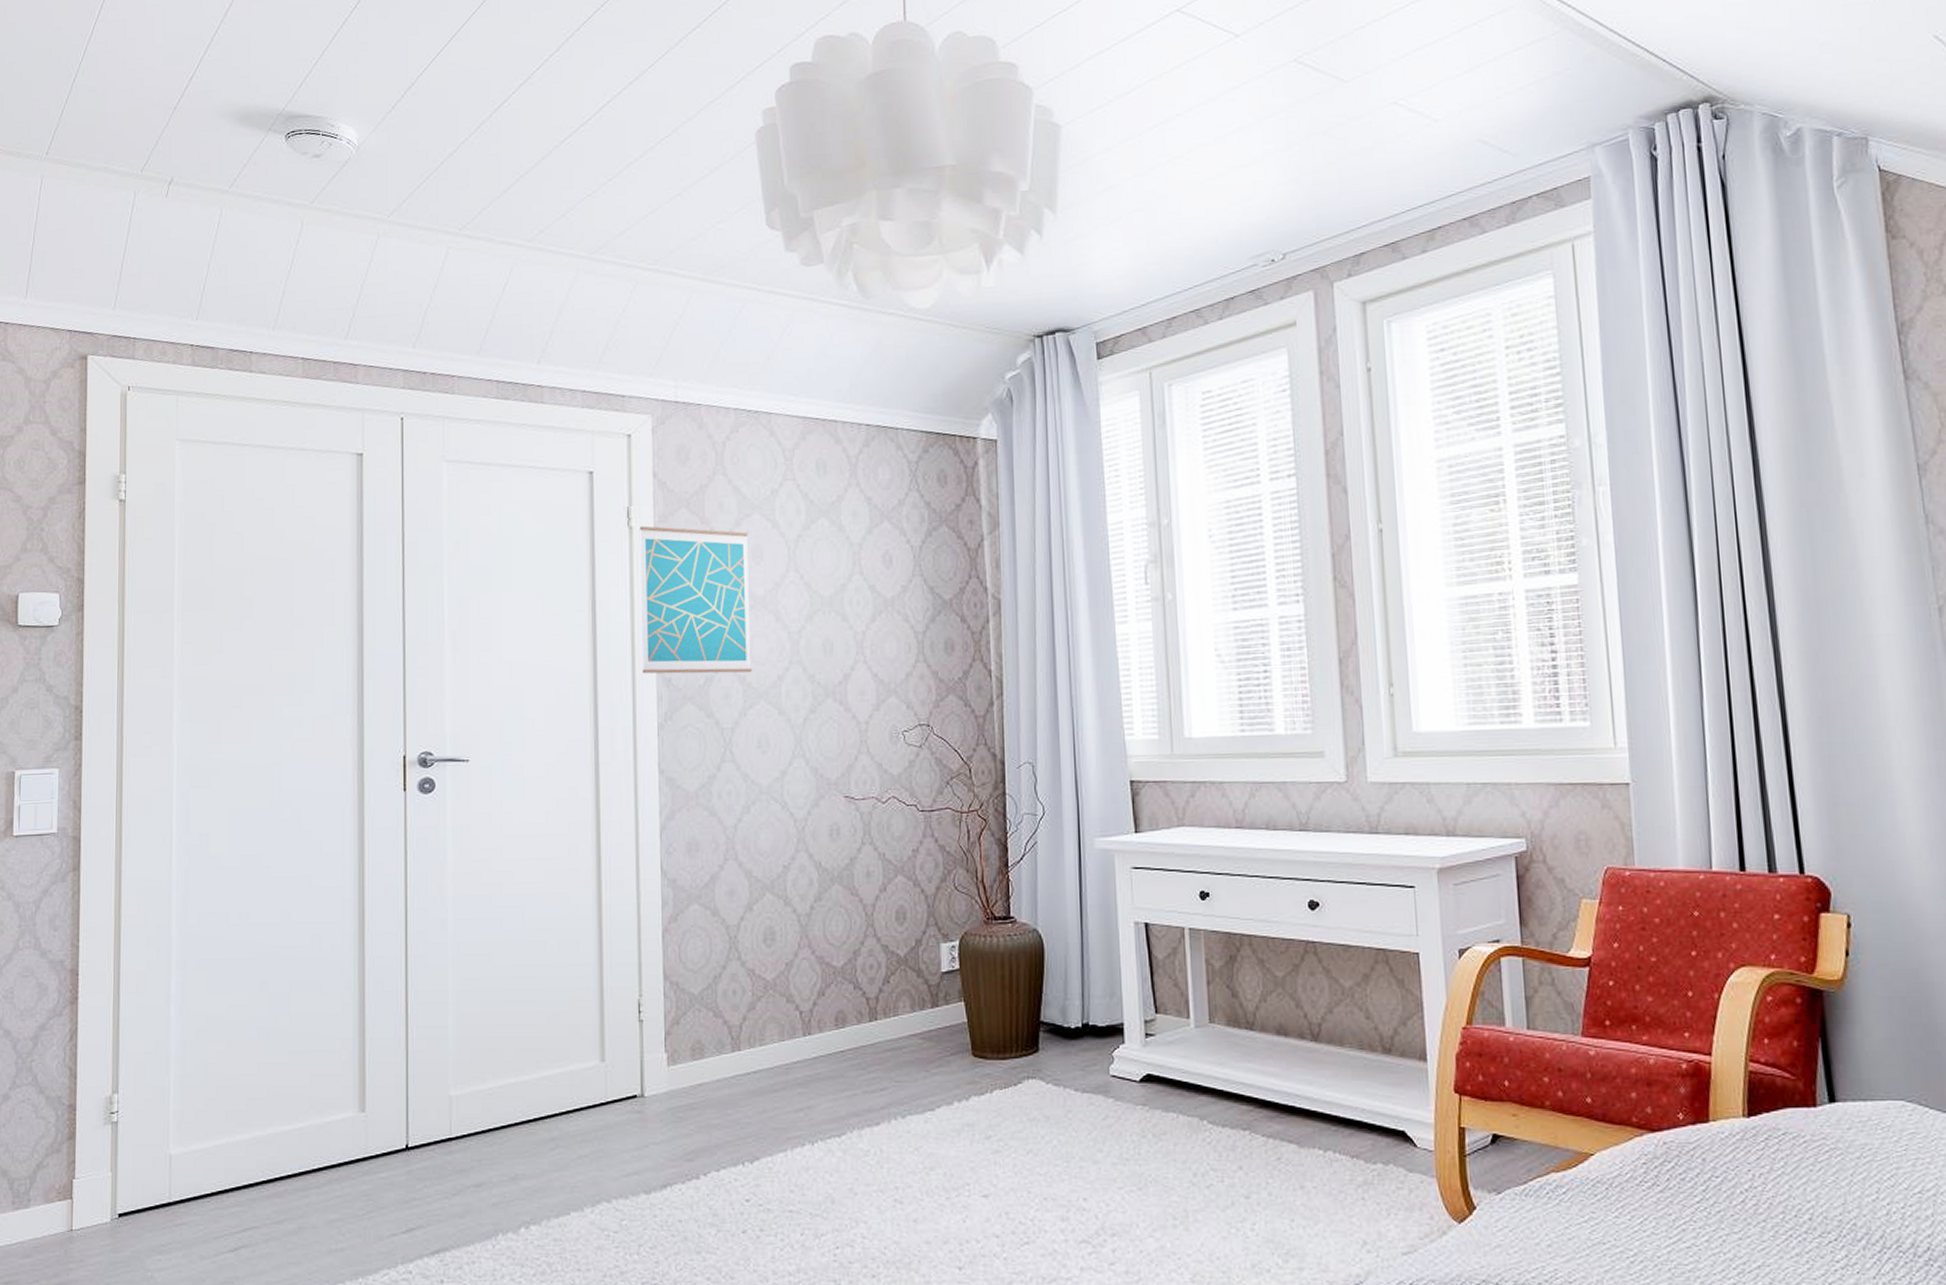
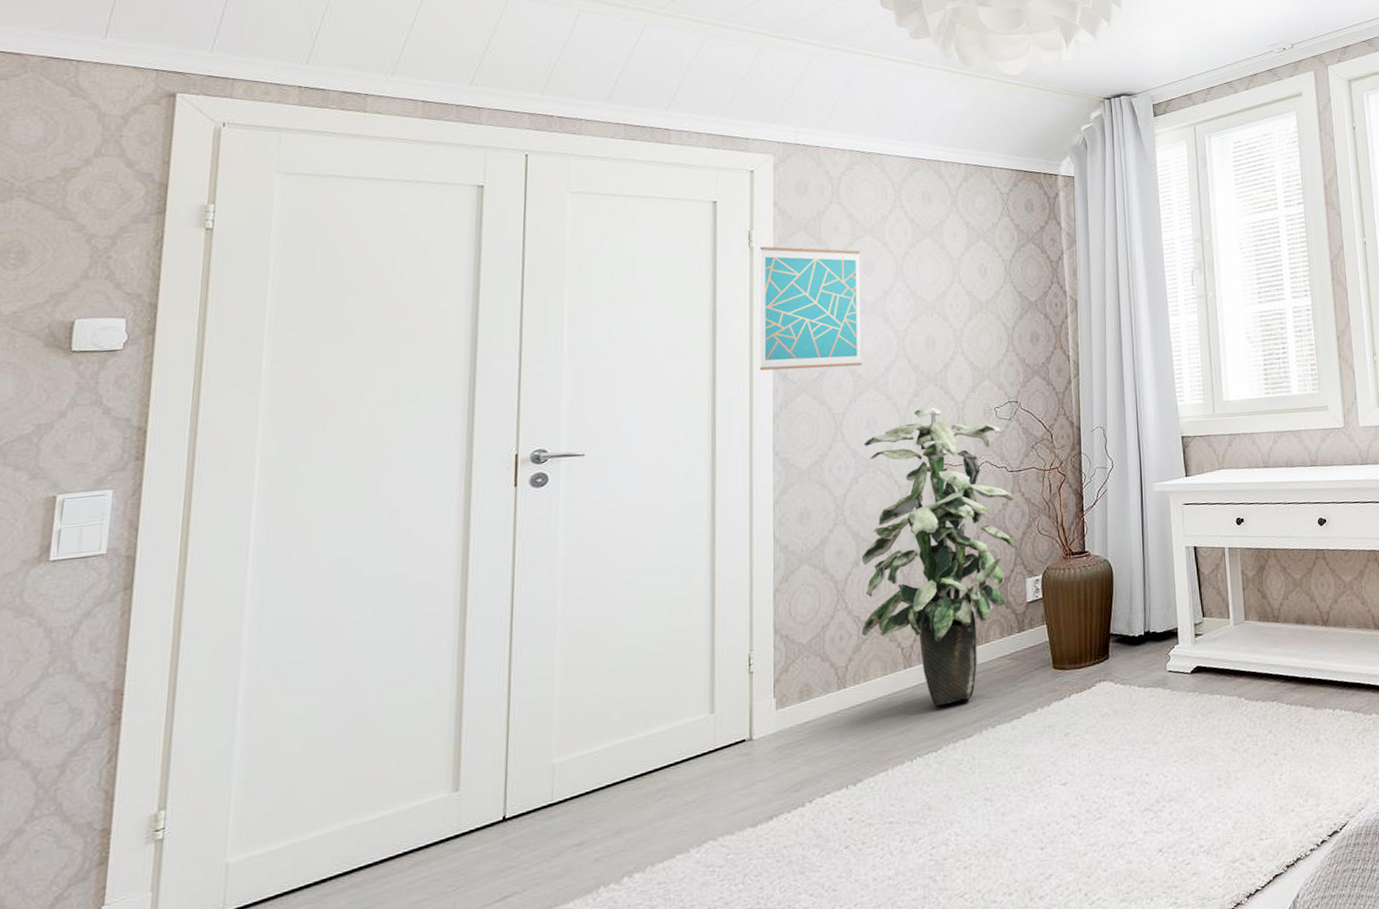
indoor plant: none [755,726,929,1085] -> present [862,407,1017,707]

